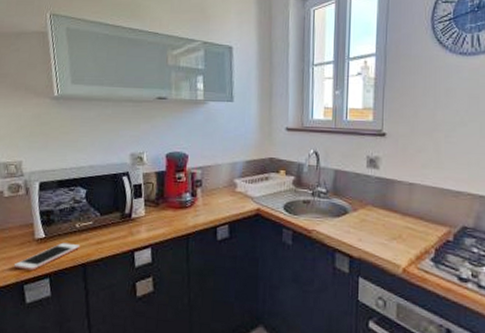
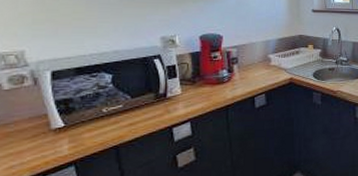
cell phone: present [13,242,81,271] -> none [25,128,110,162]

